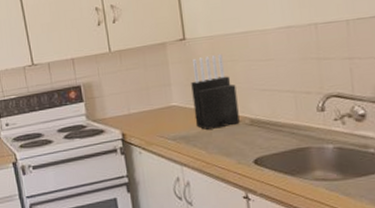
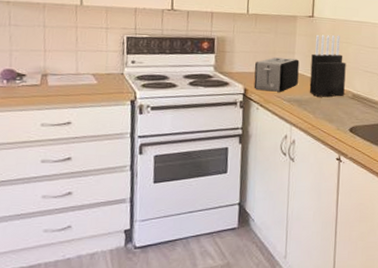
toaster: none [128,91,181,133] -> present [254,57,300,92]

